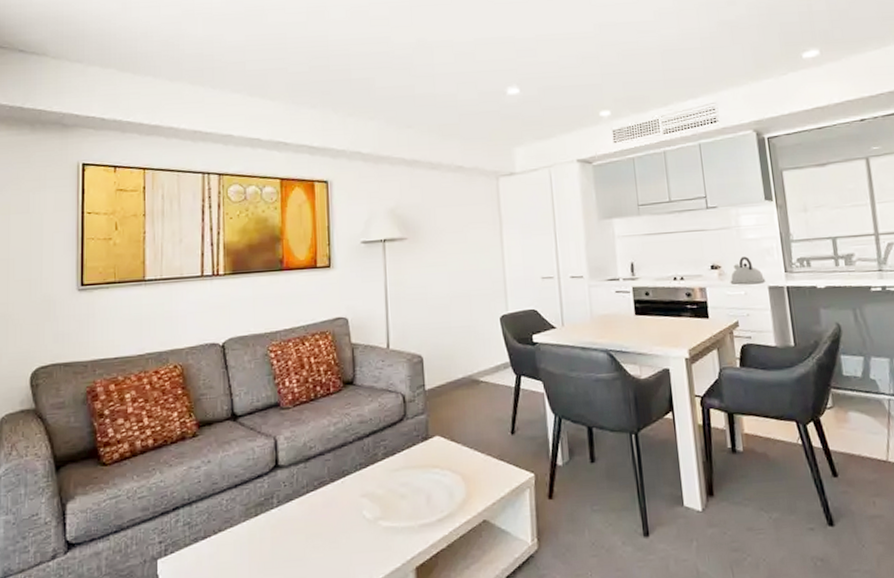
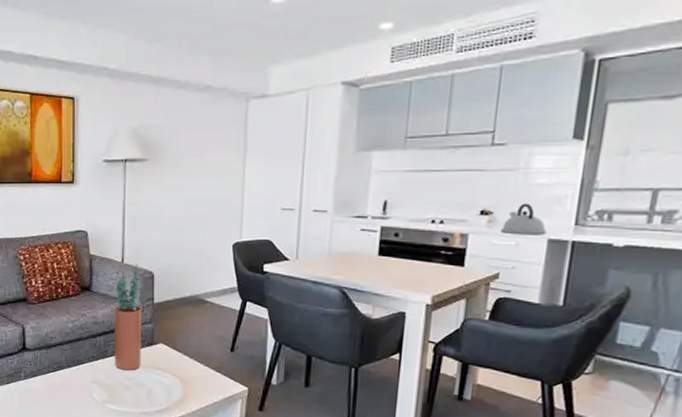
vase: none [382,348,417,476] -> present [114,264,142,372]

